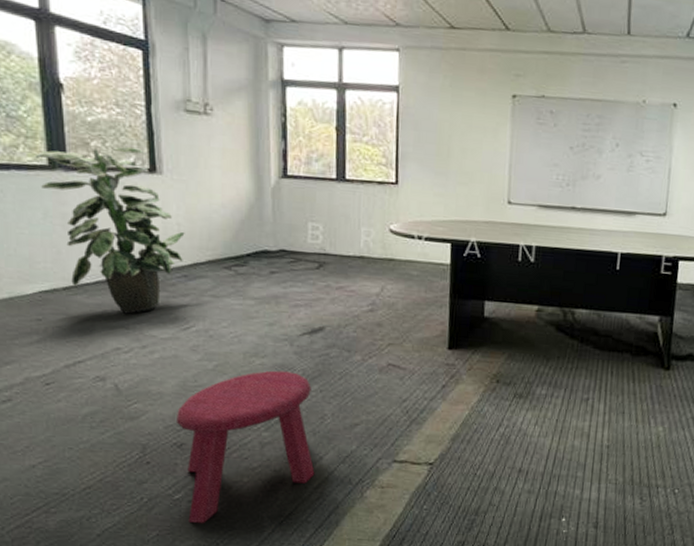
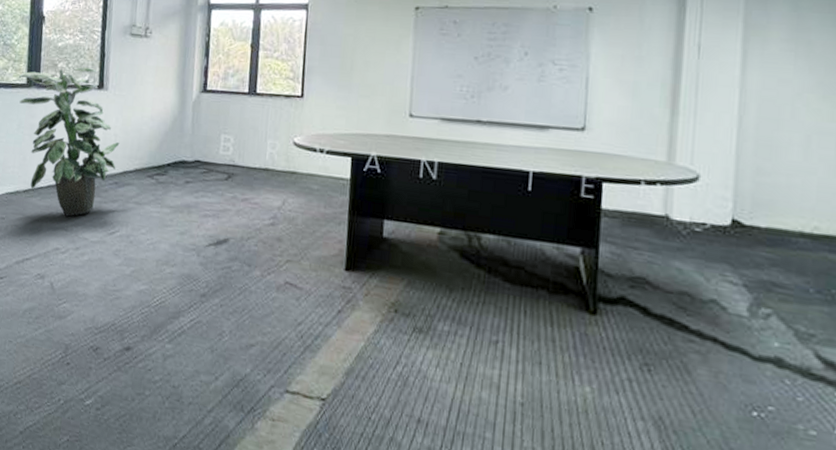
stool: present [175,370,315,523] -> none [94,280,213,434]

